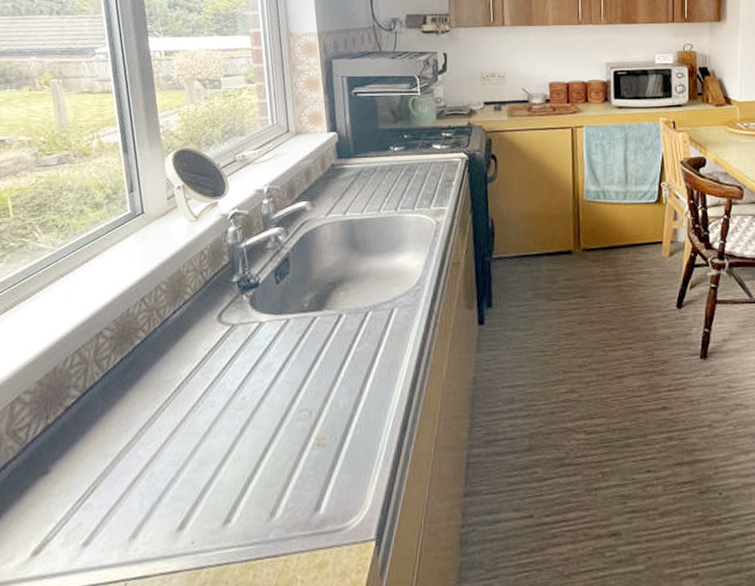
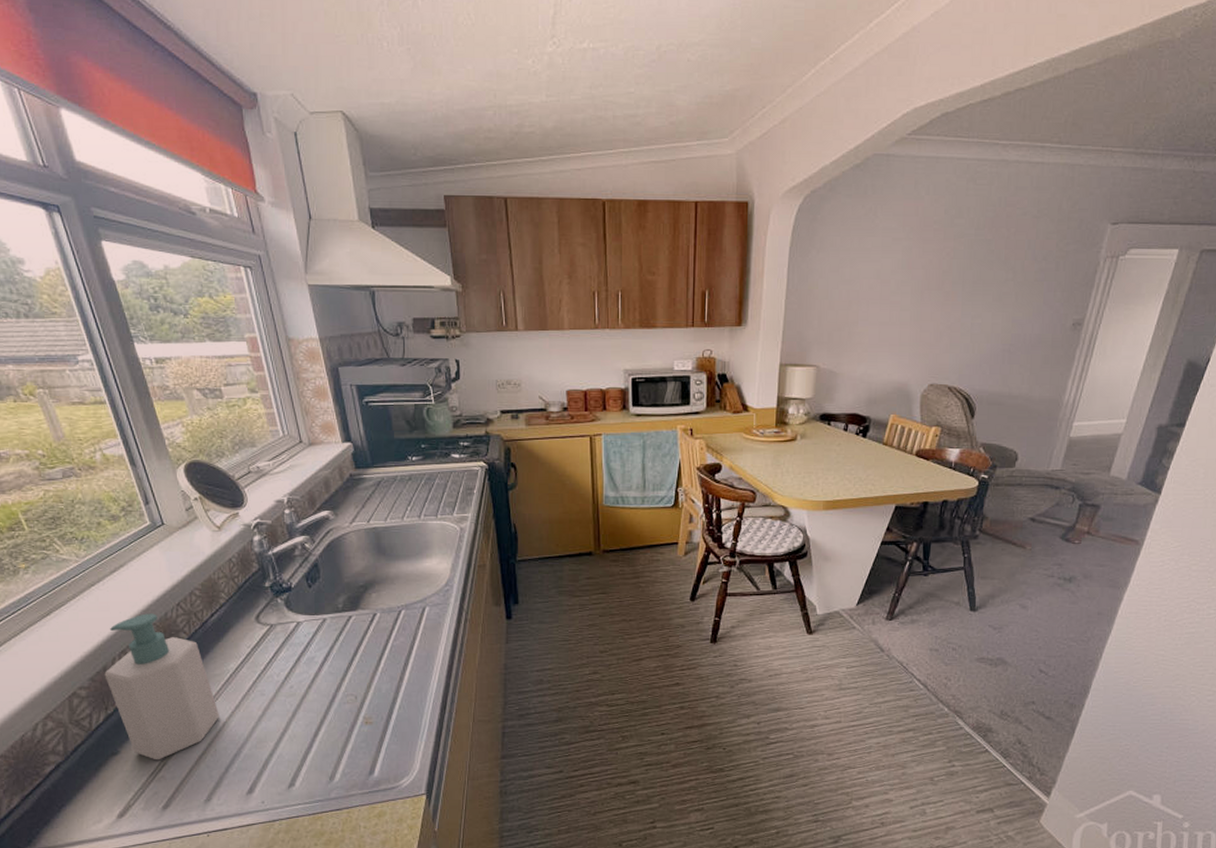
soap bottle: none [53,308,163,484] -> present [104,613,219,761]

